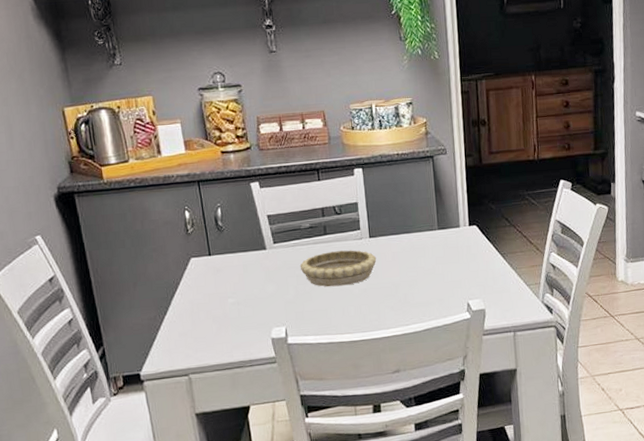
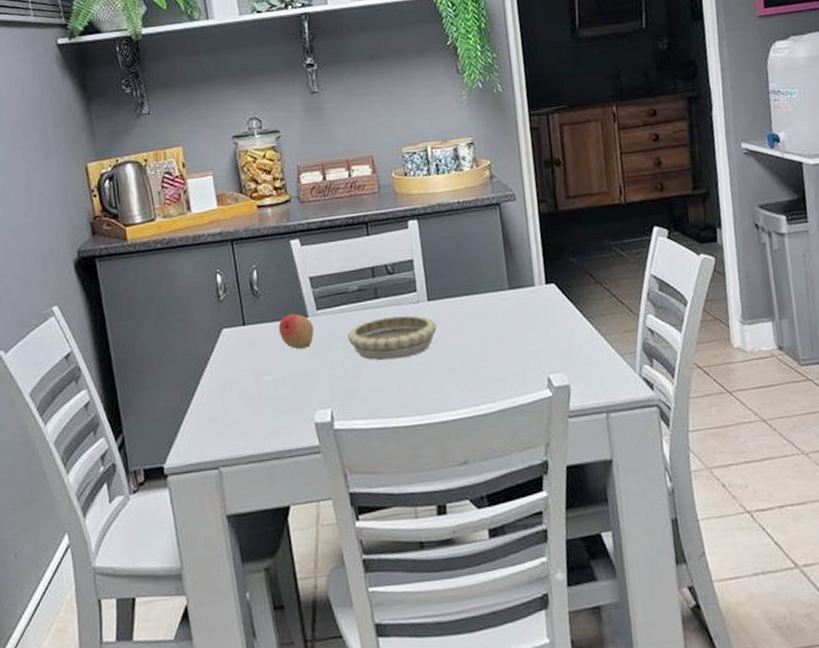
fruit: none [240,246,271,276] -> present [278,313,314,349]

